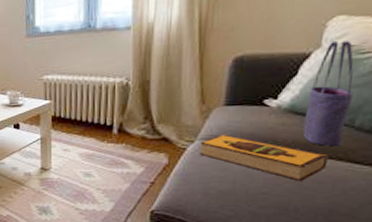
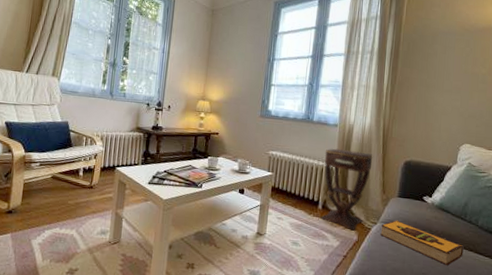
side table: none [116,55,185,153] -> present [320,148,373,231]
tote bag: present [302,40,354,147] -> none [447,161,477,240]

